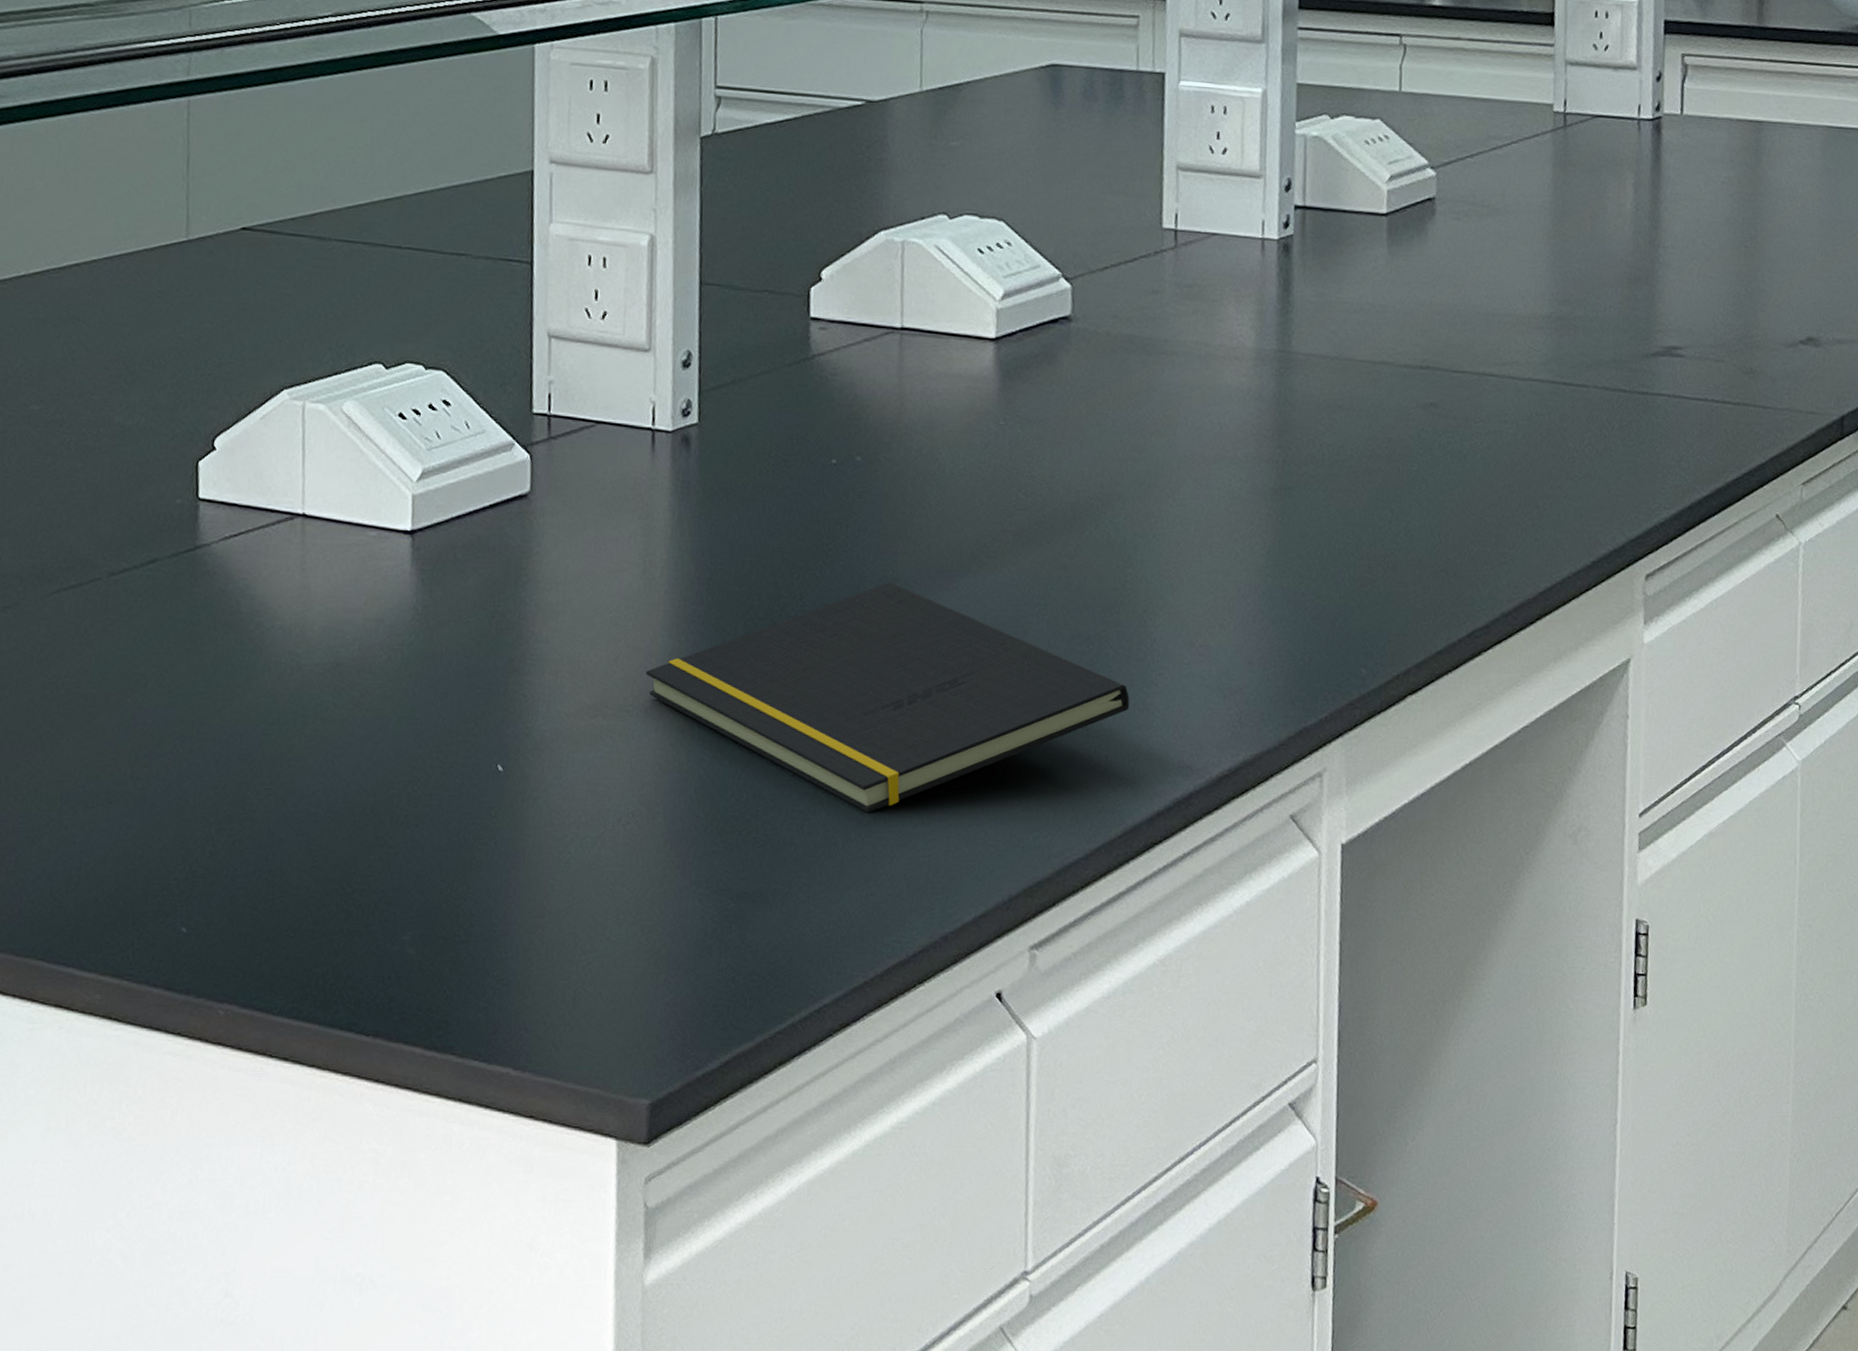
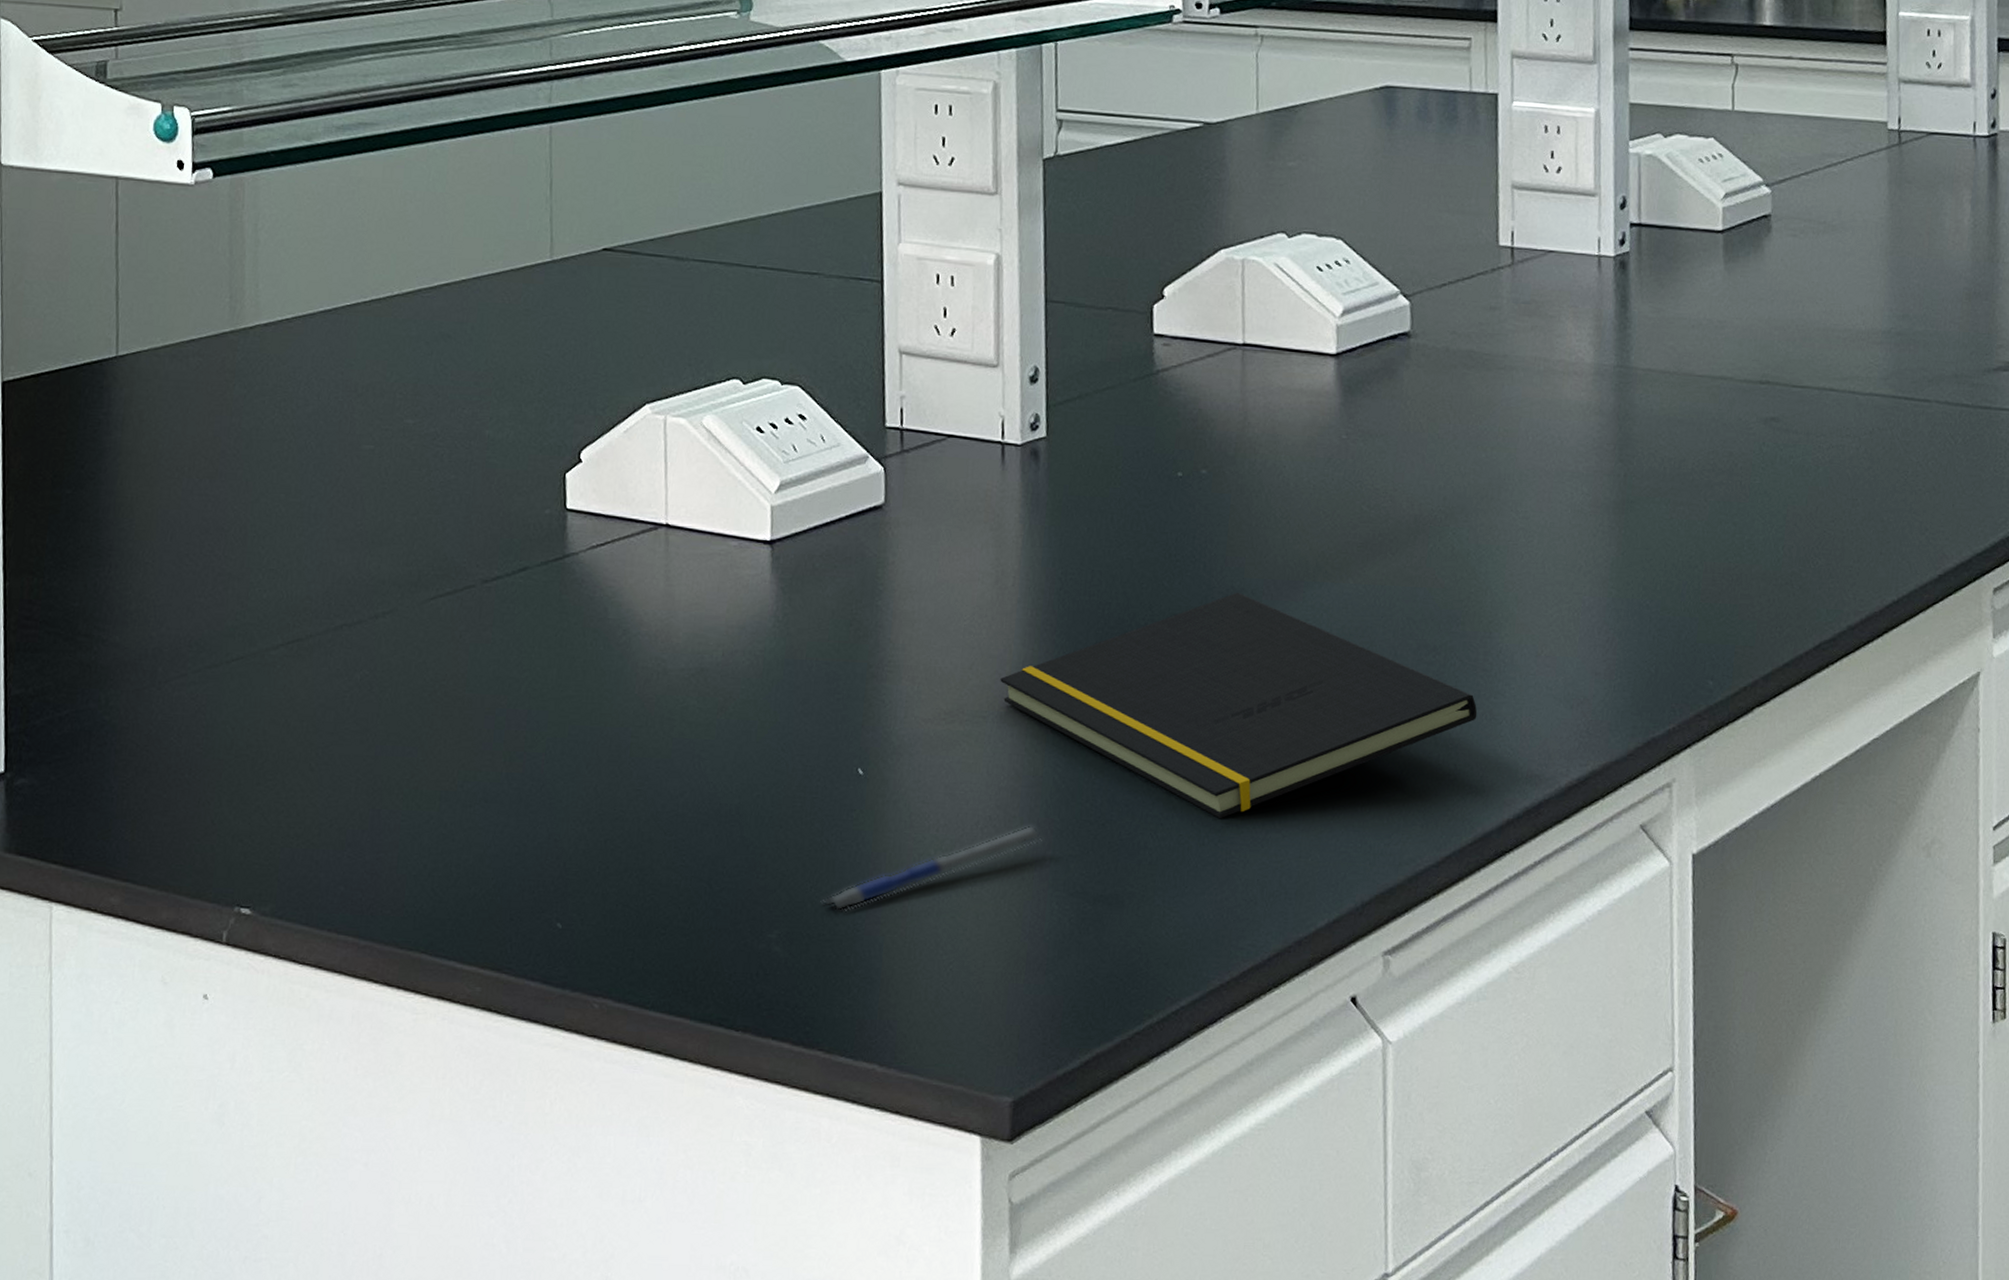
pen: none [456,821,686,912] -> present [820,825,1042,911]

